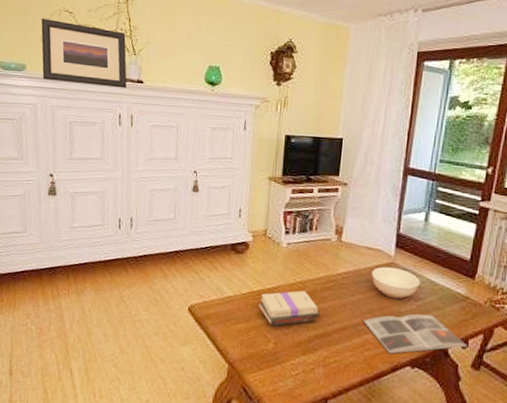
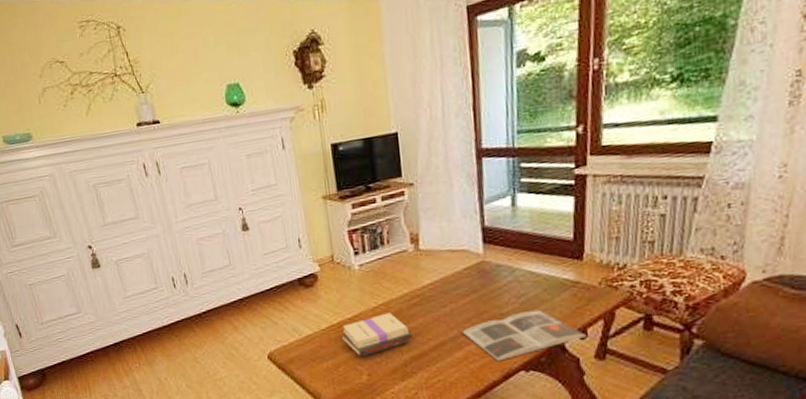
picture frame: present [41,17,127,88] -> none [32,70,143,146]
bowl: present [371,267,421,300] -> none [461,266,520,301]

